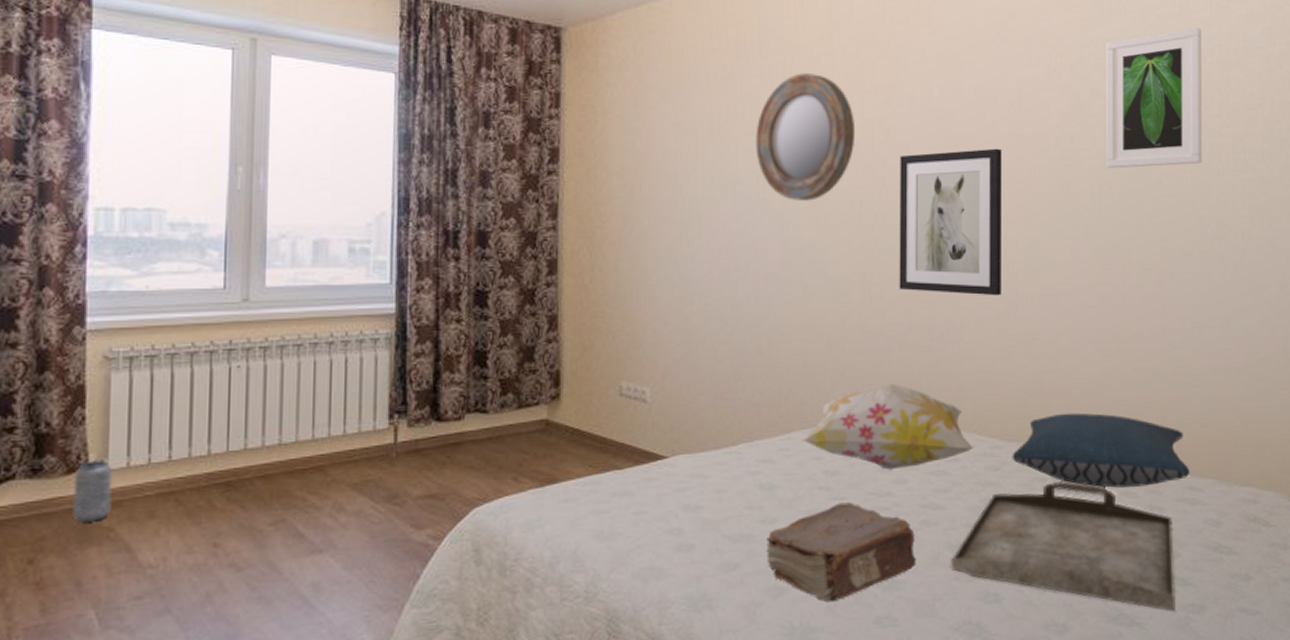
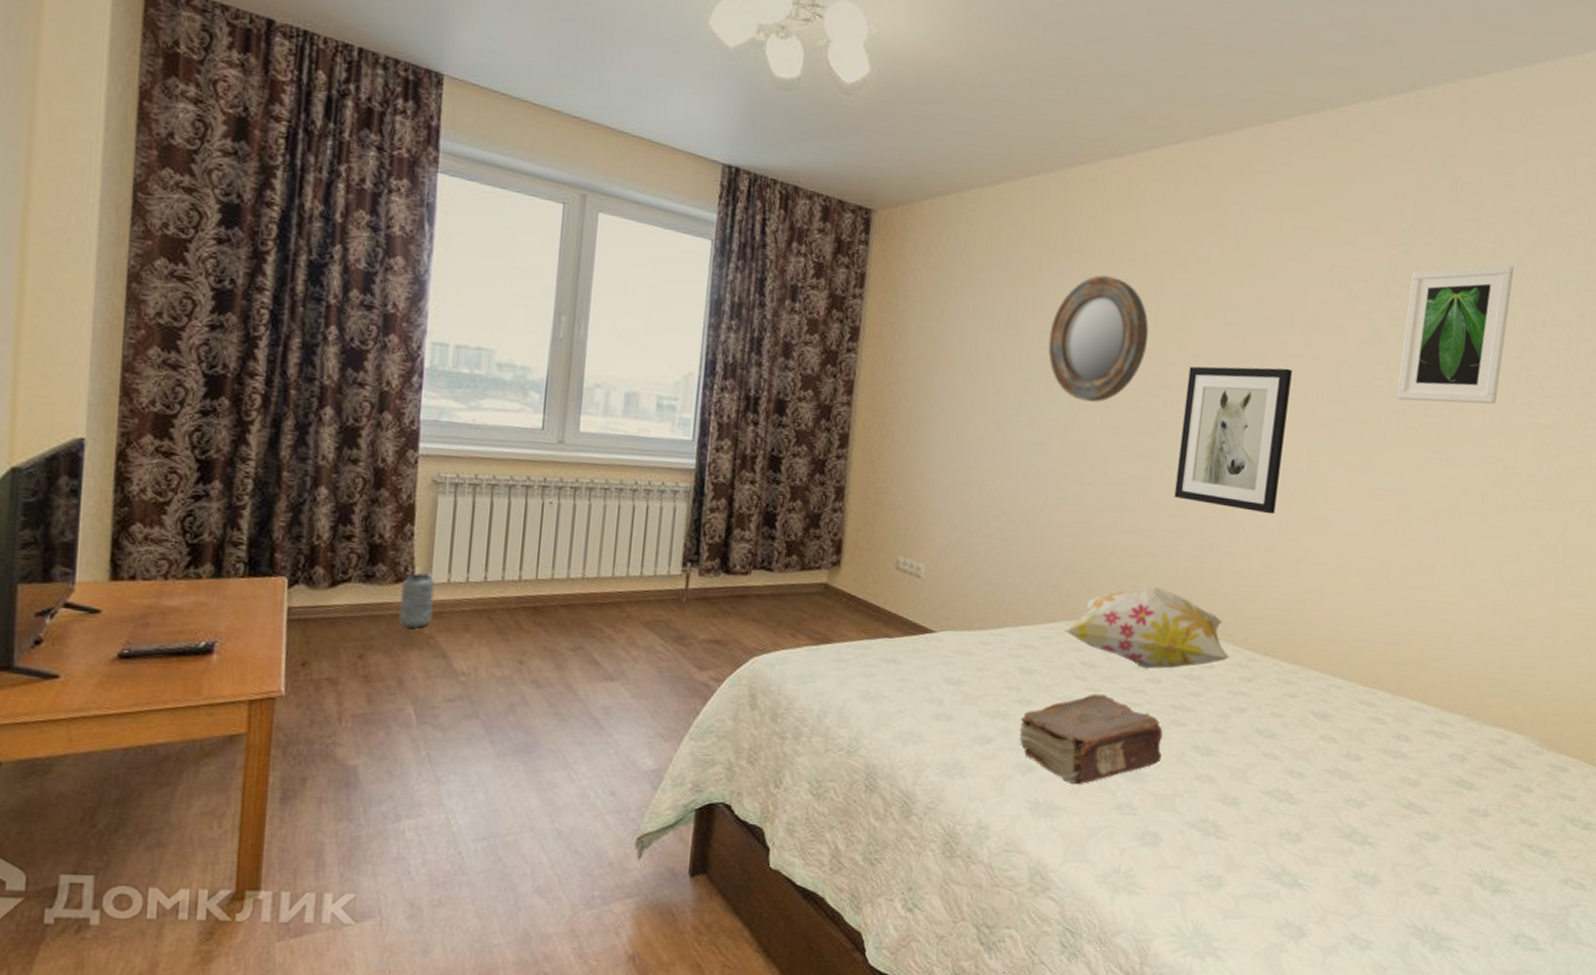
serving tray: present [950,481,1176,612] -> none [1193,698,1418,836]
pillow: present [1012,412,1190,488] -> none [1266,635,1442,715]

